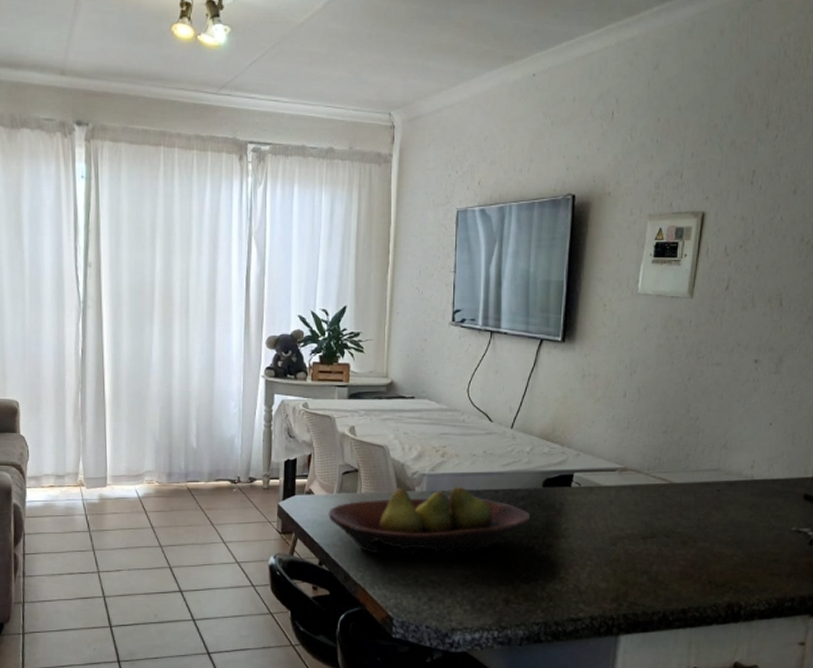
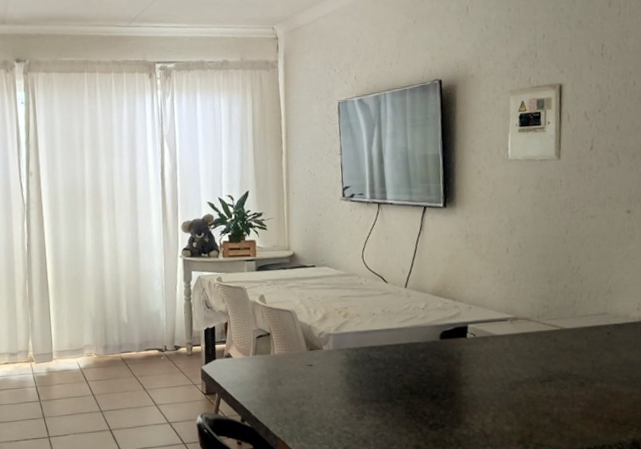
fruit bowl: present [328,486,531,555] -> none [246,343,432,409]

